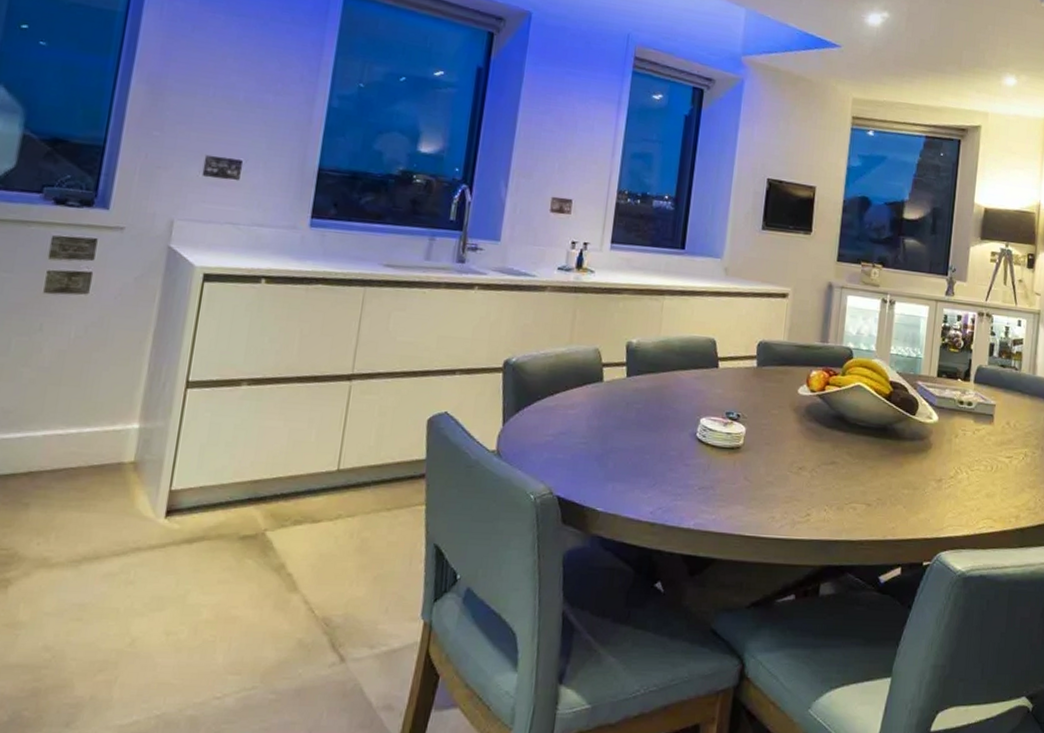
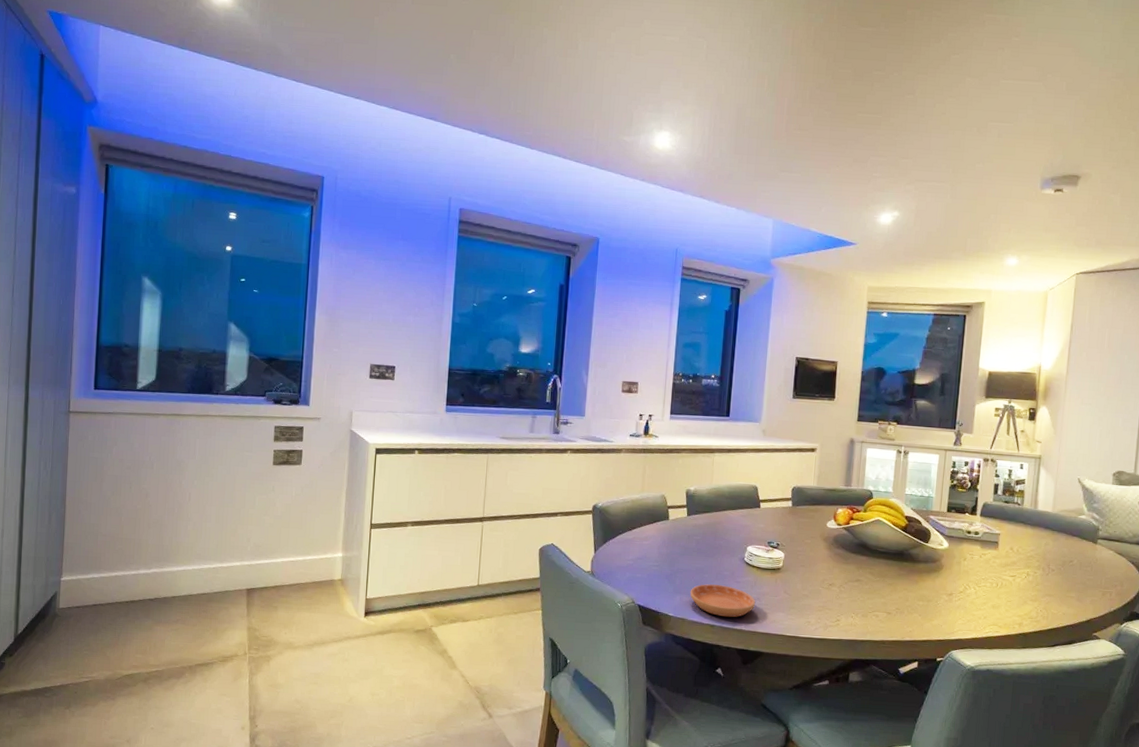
saucer: none [625,468,709,513] -> present [690,584,756,618]

